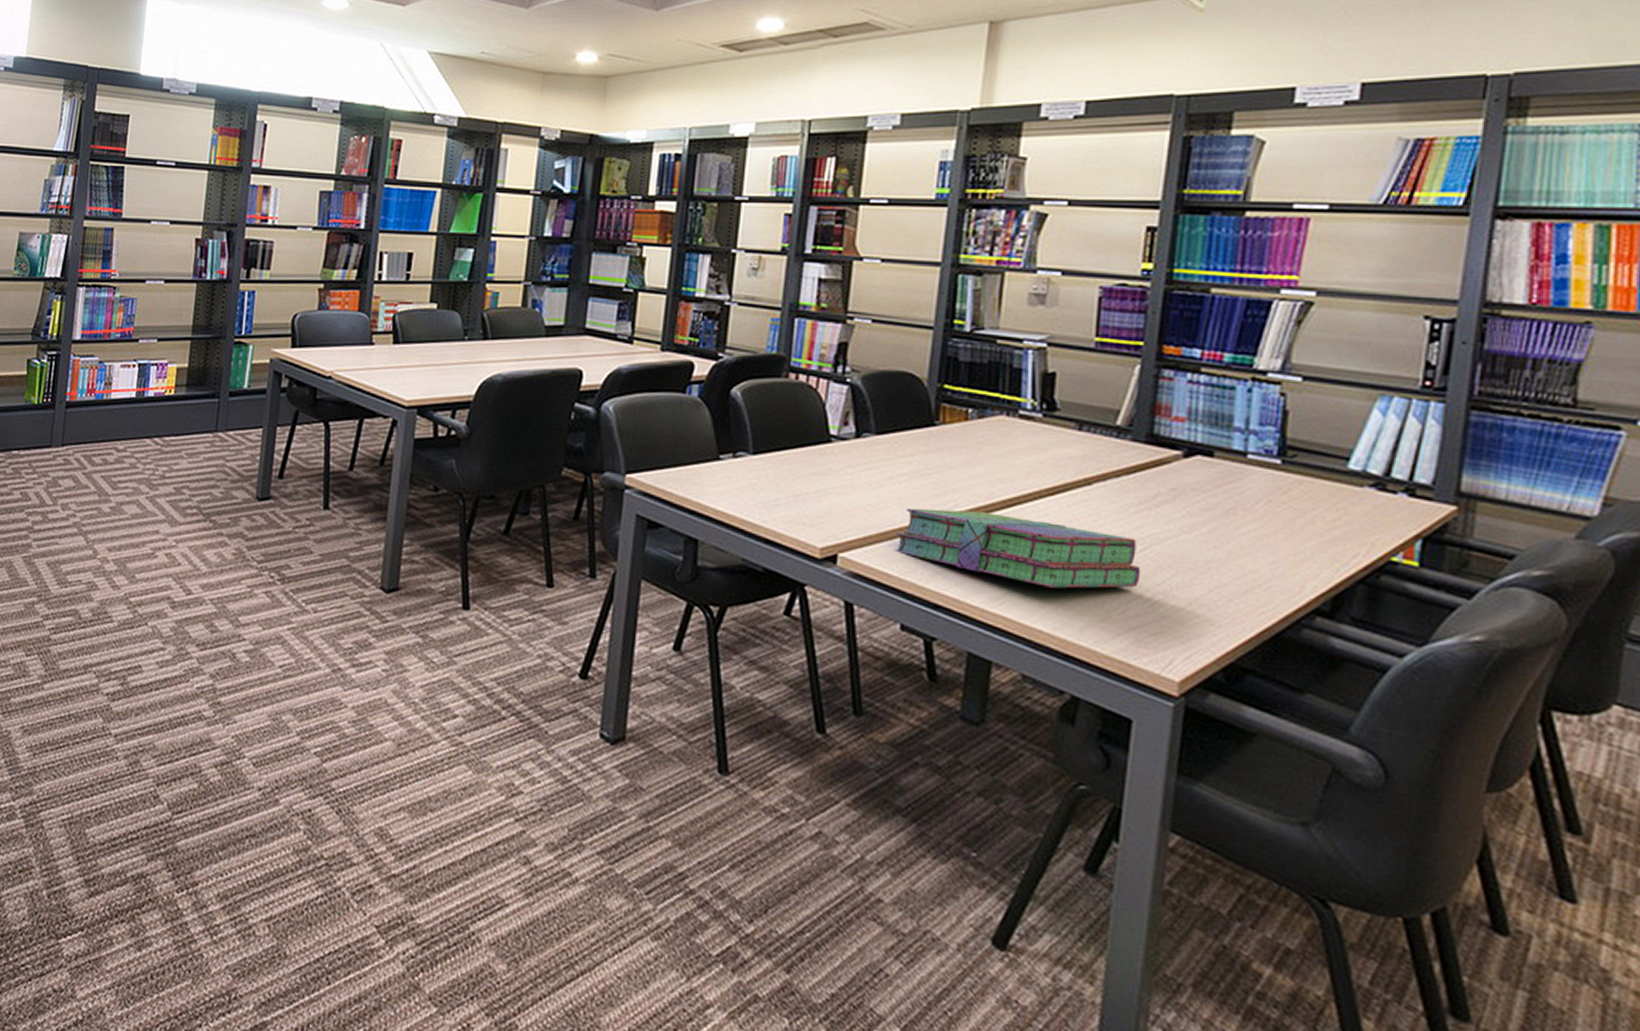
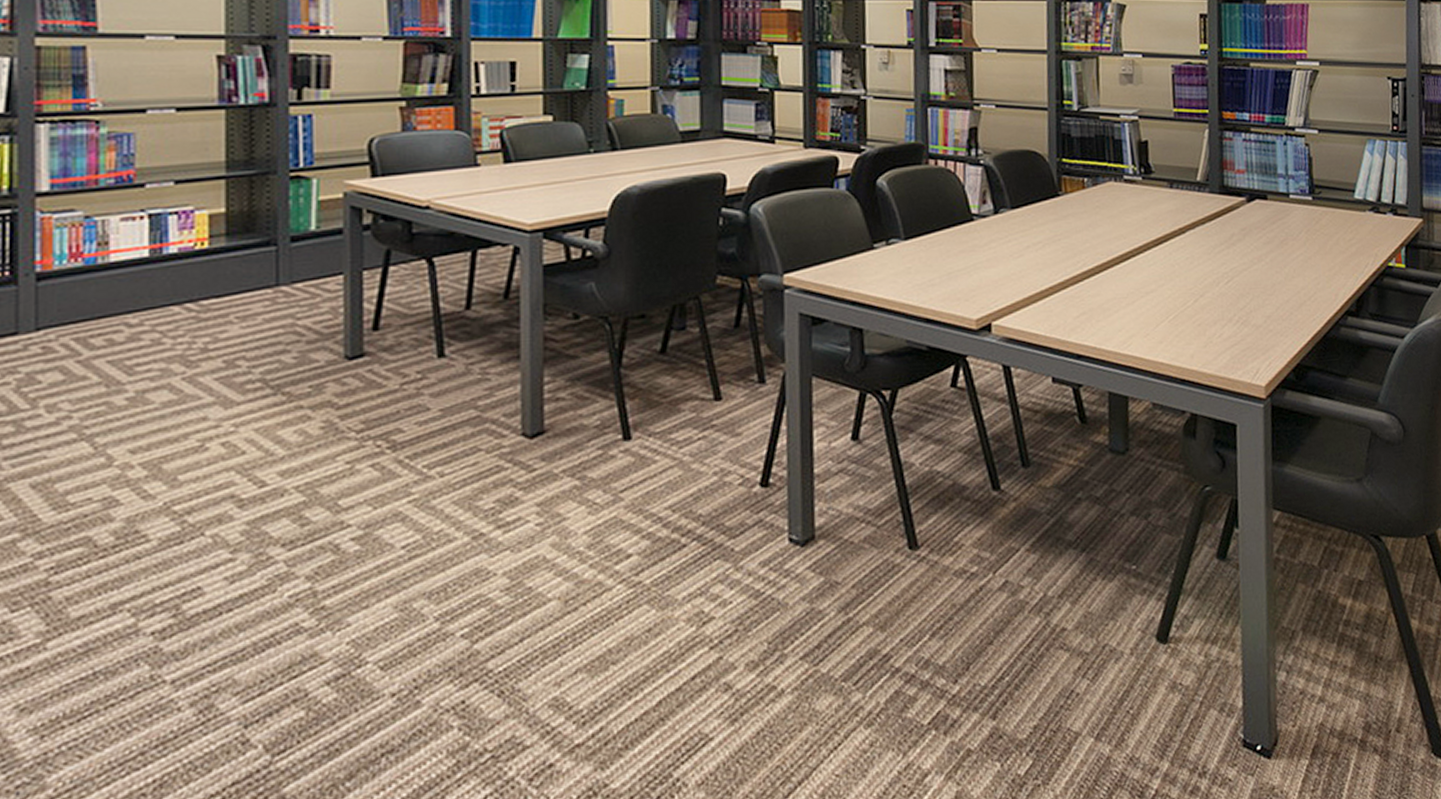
stack of books: present [893,508,1141,589] -> none [1038,267,1229,325]

